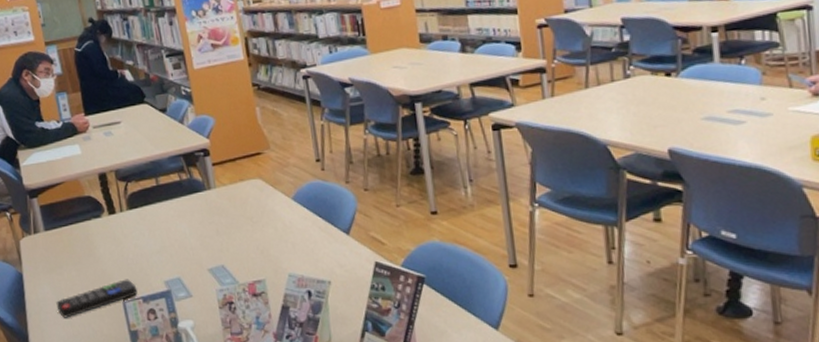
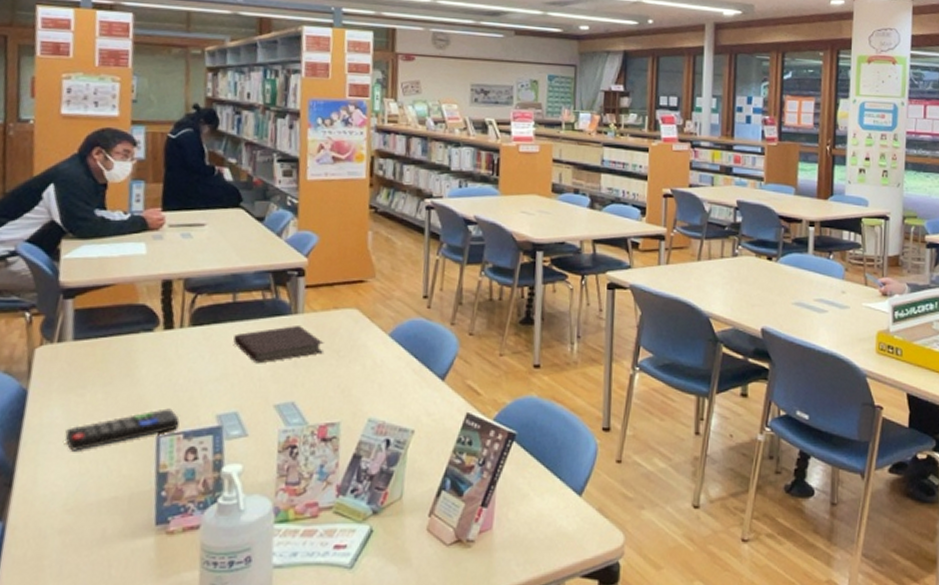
notebook: none [164,199,239,236] -> present [233,326,324,364]

